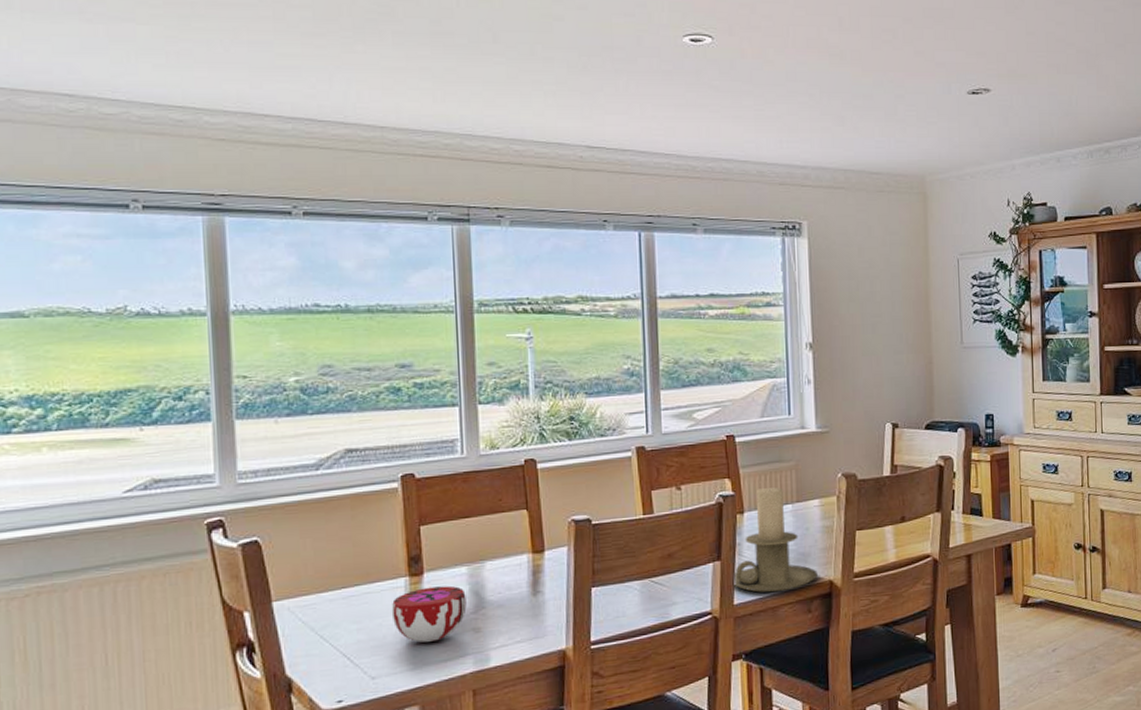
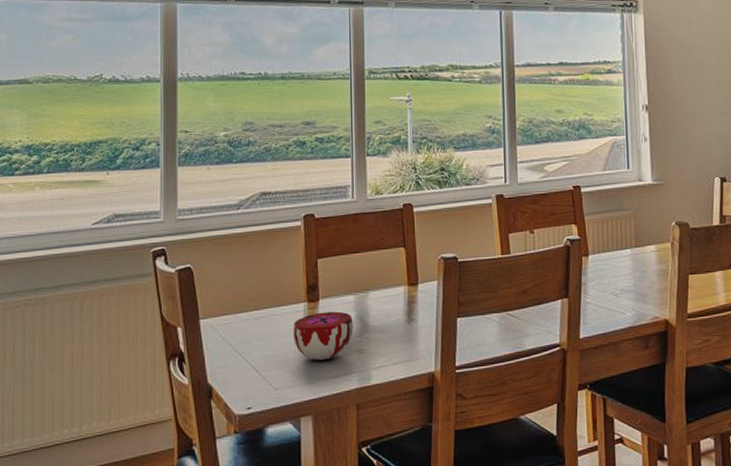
candle holder: present [733,487,818,593] -> none [579,233,654,329]

